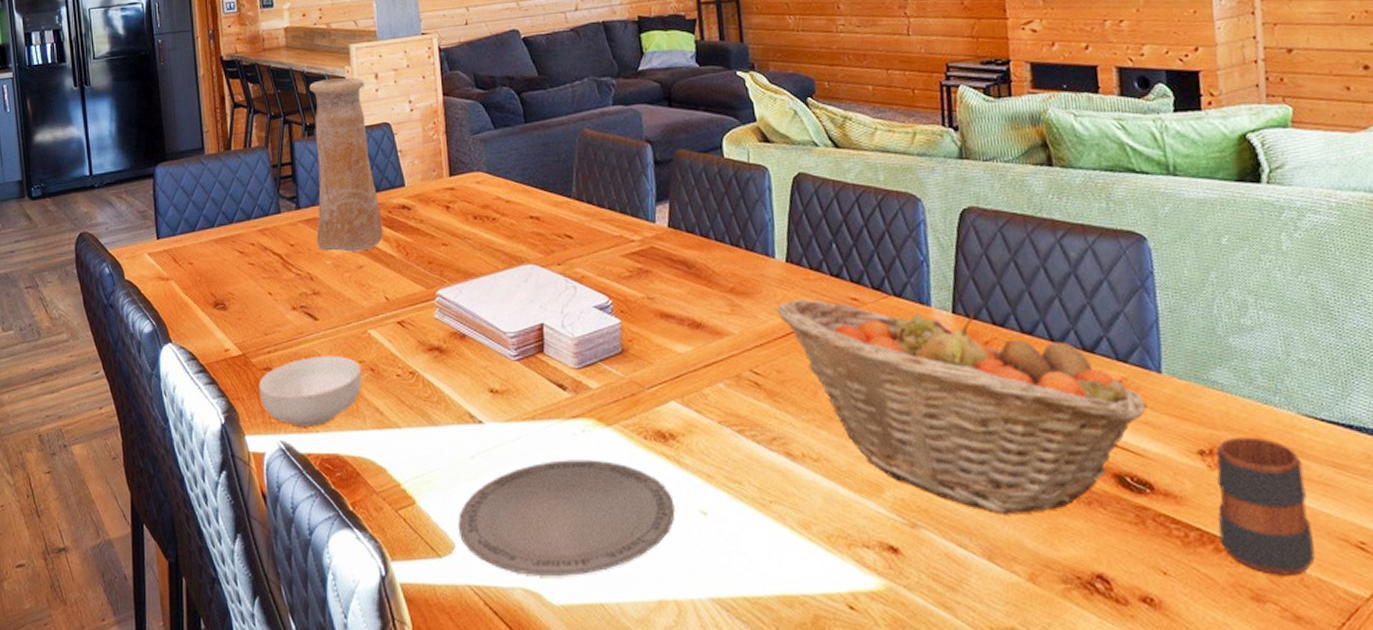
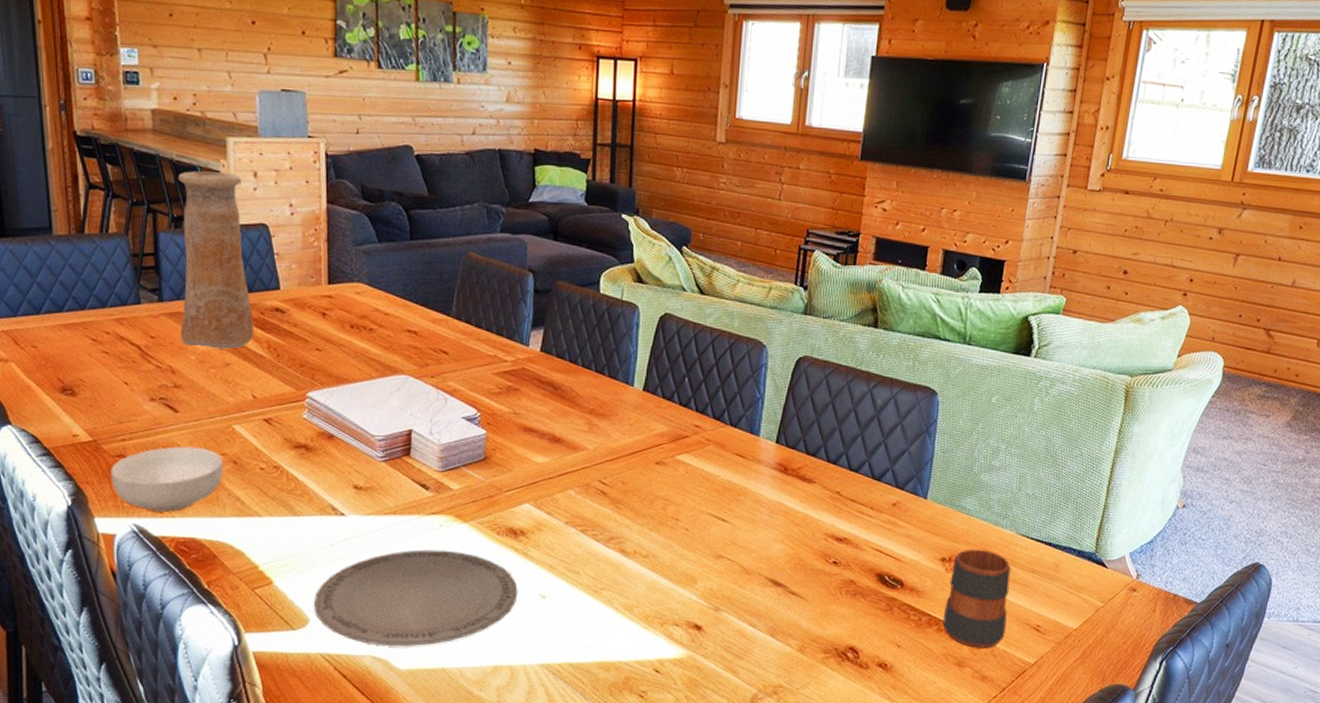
fruit basket: present [776,299,1147,513] -> none [628,423,911,601]

